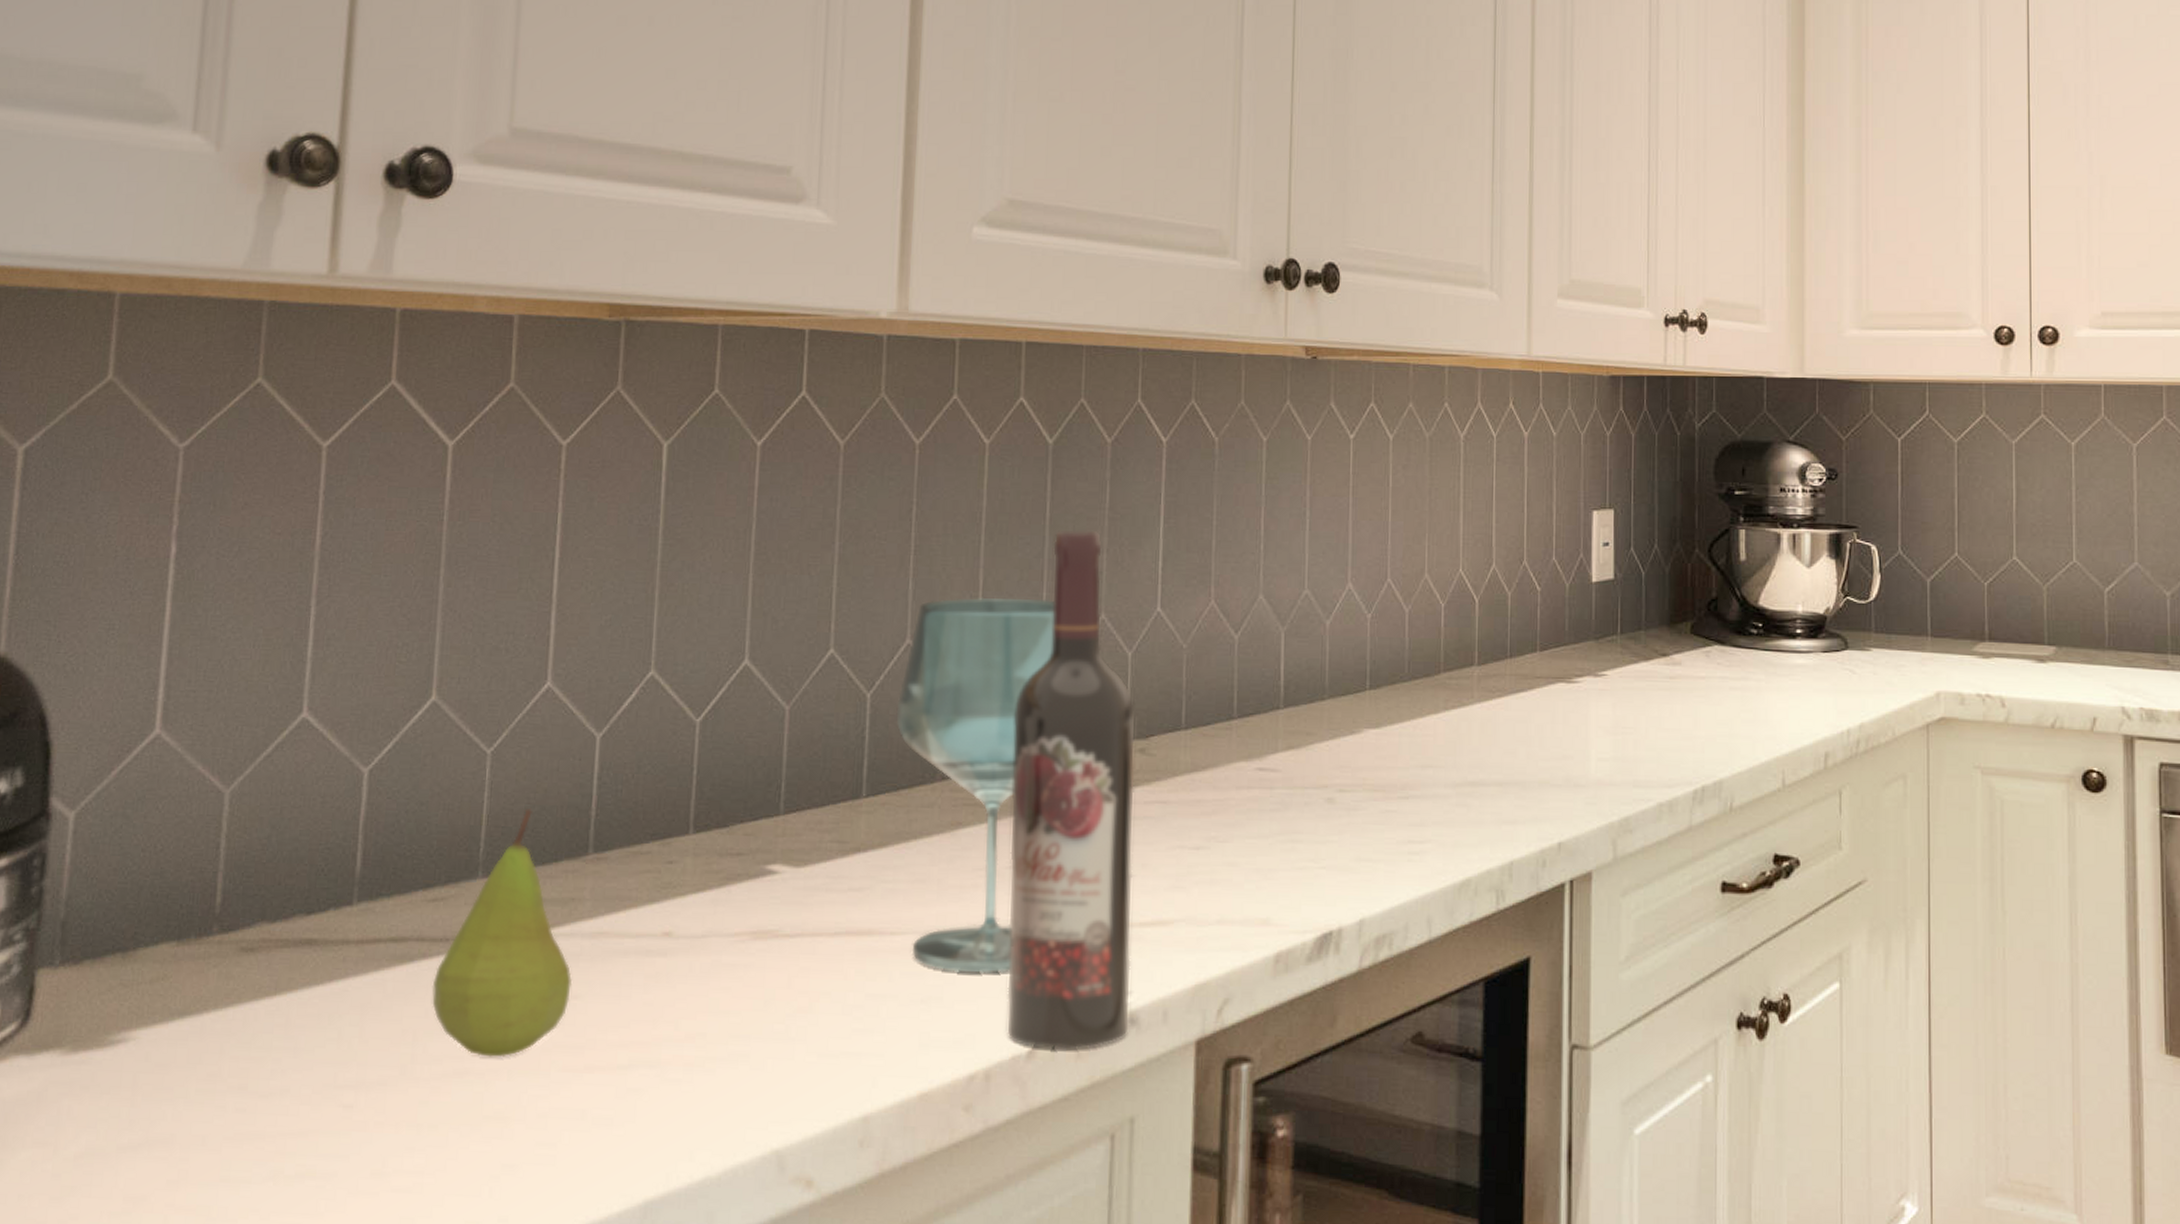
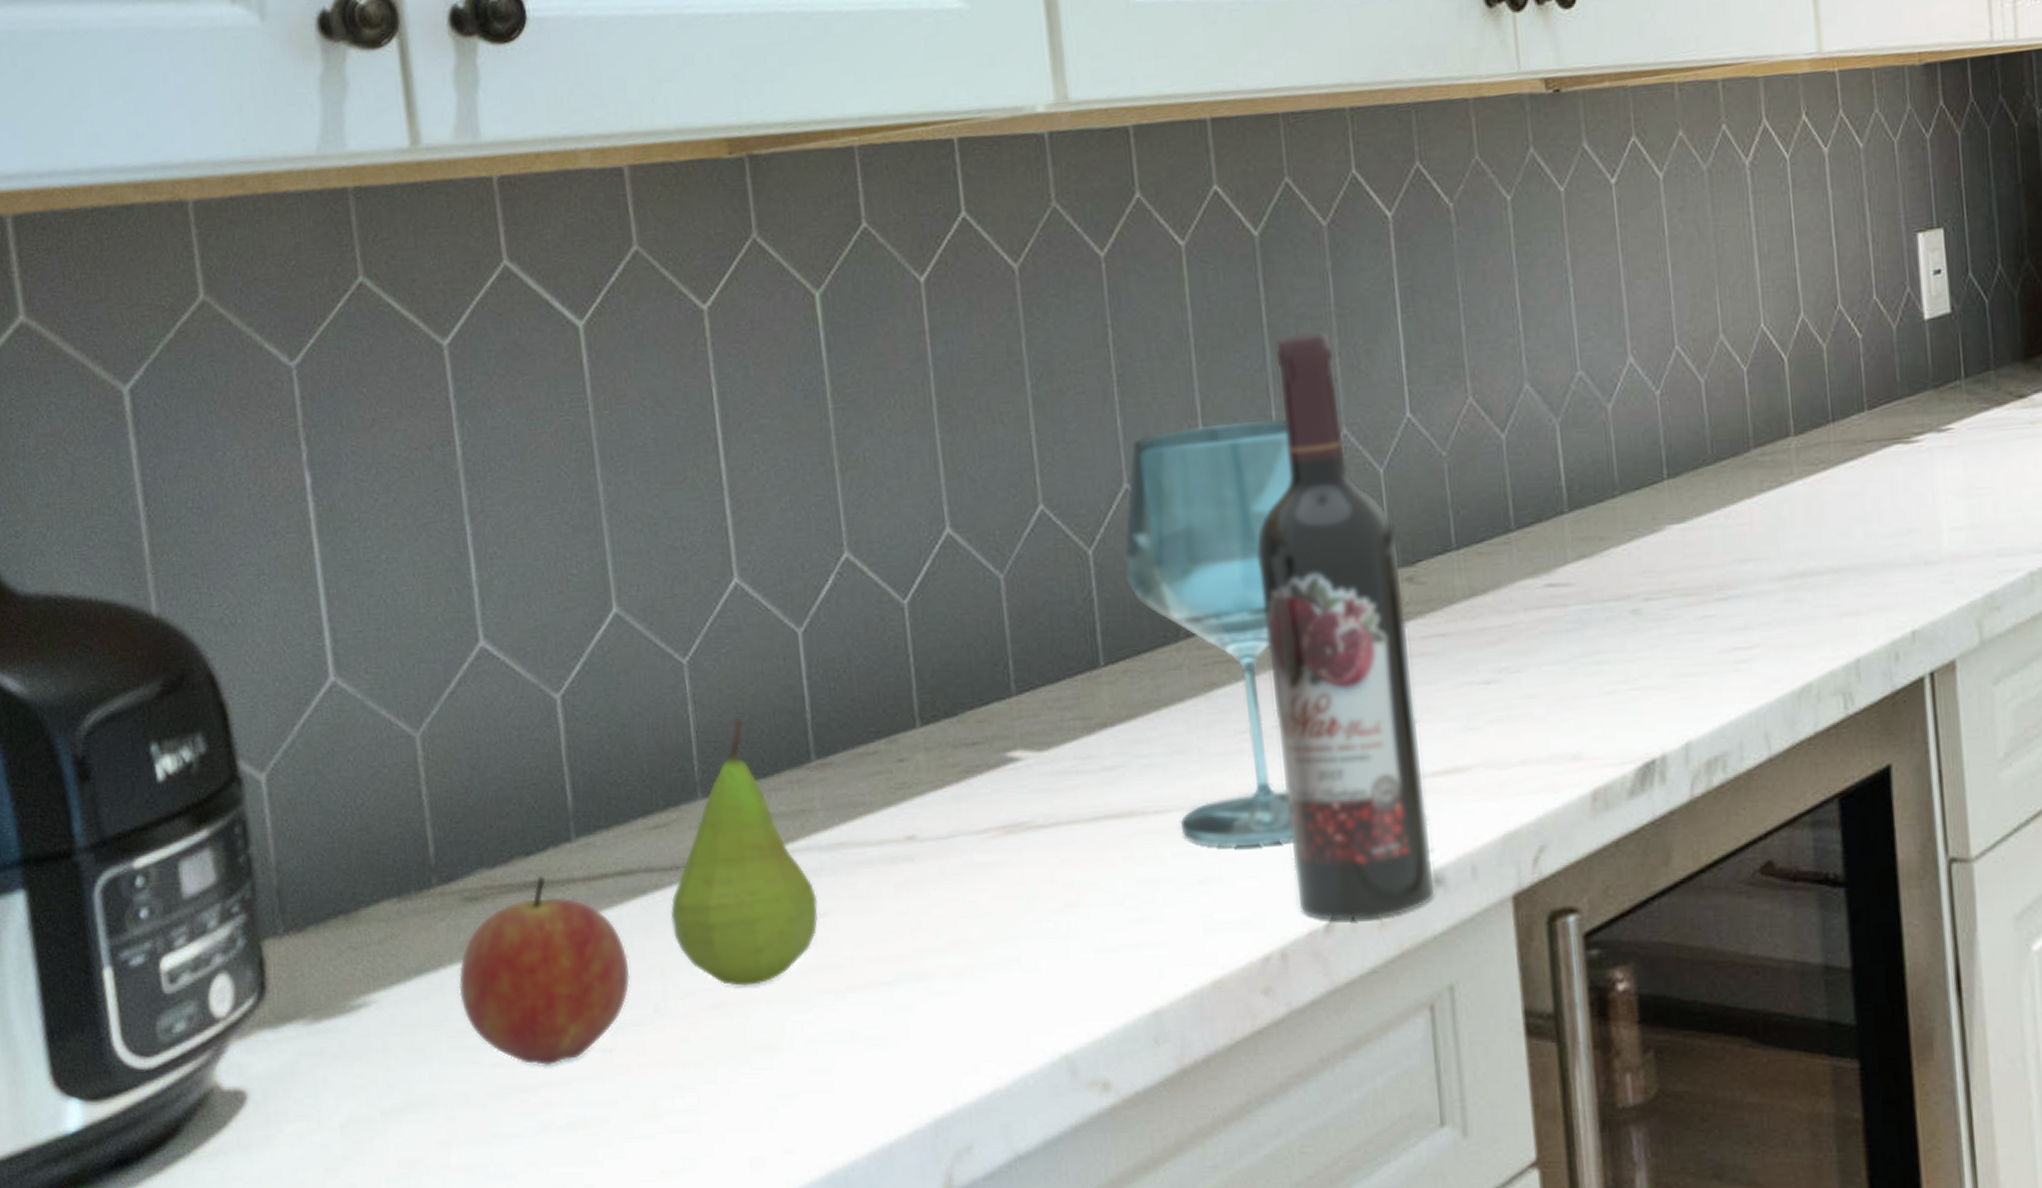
fruit: none [217,934,385,1115] -> present [458,876,631,1065]

